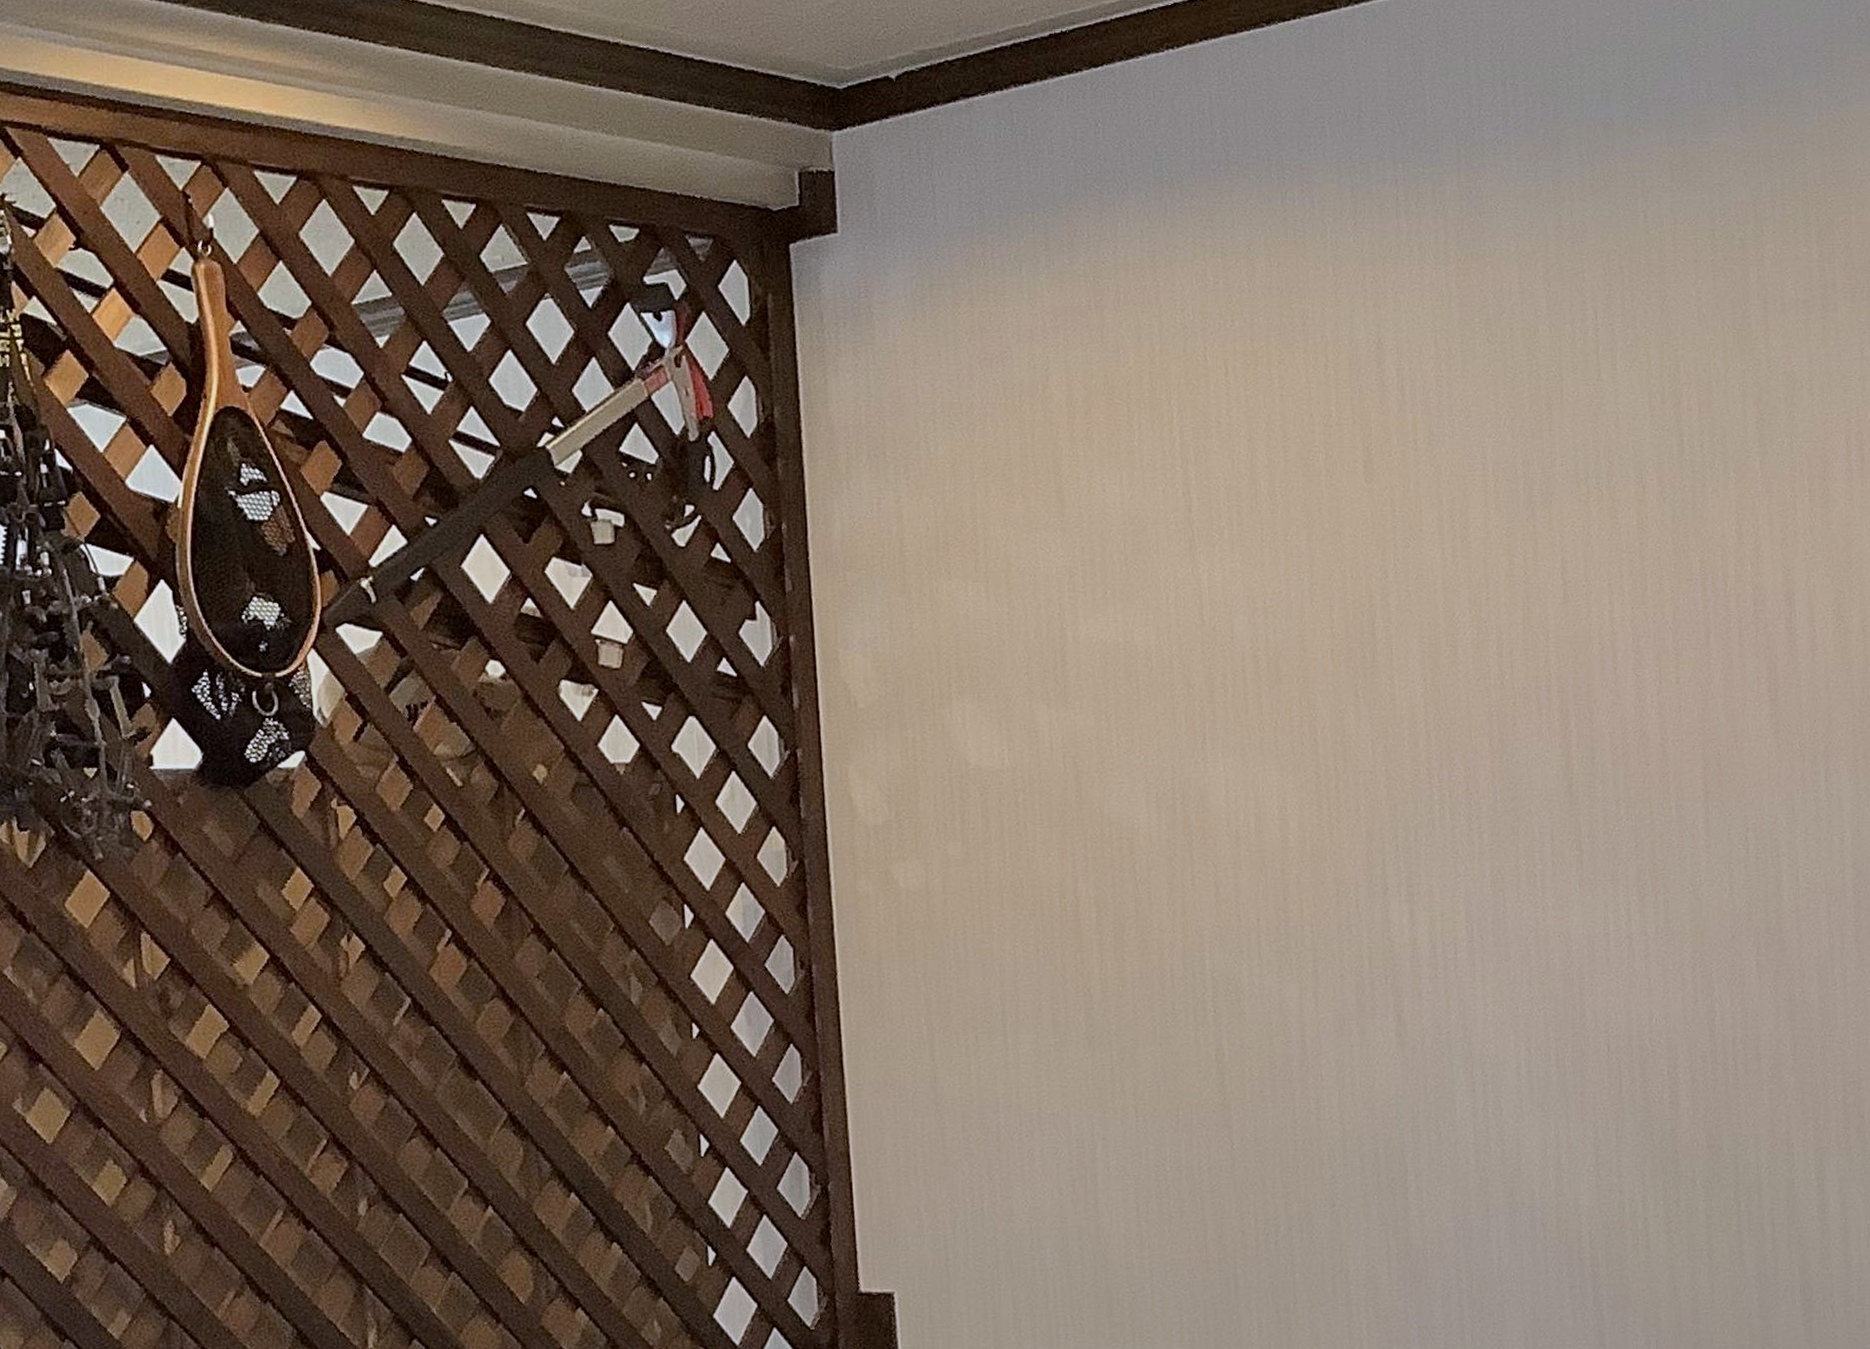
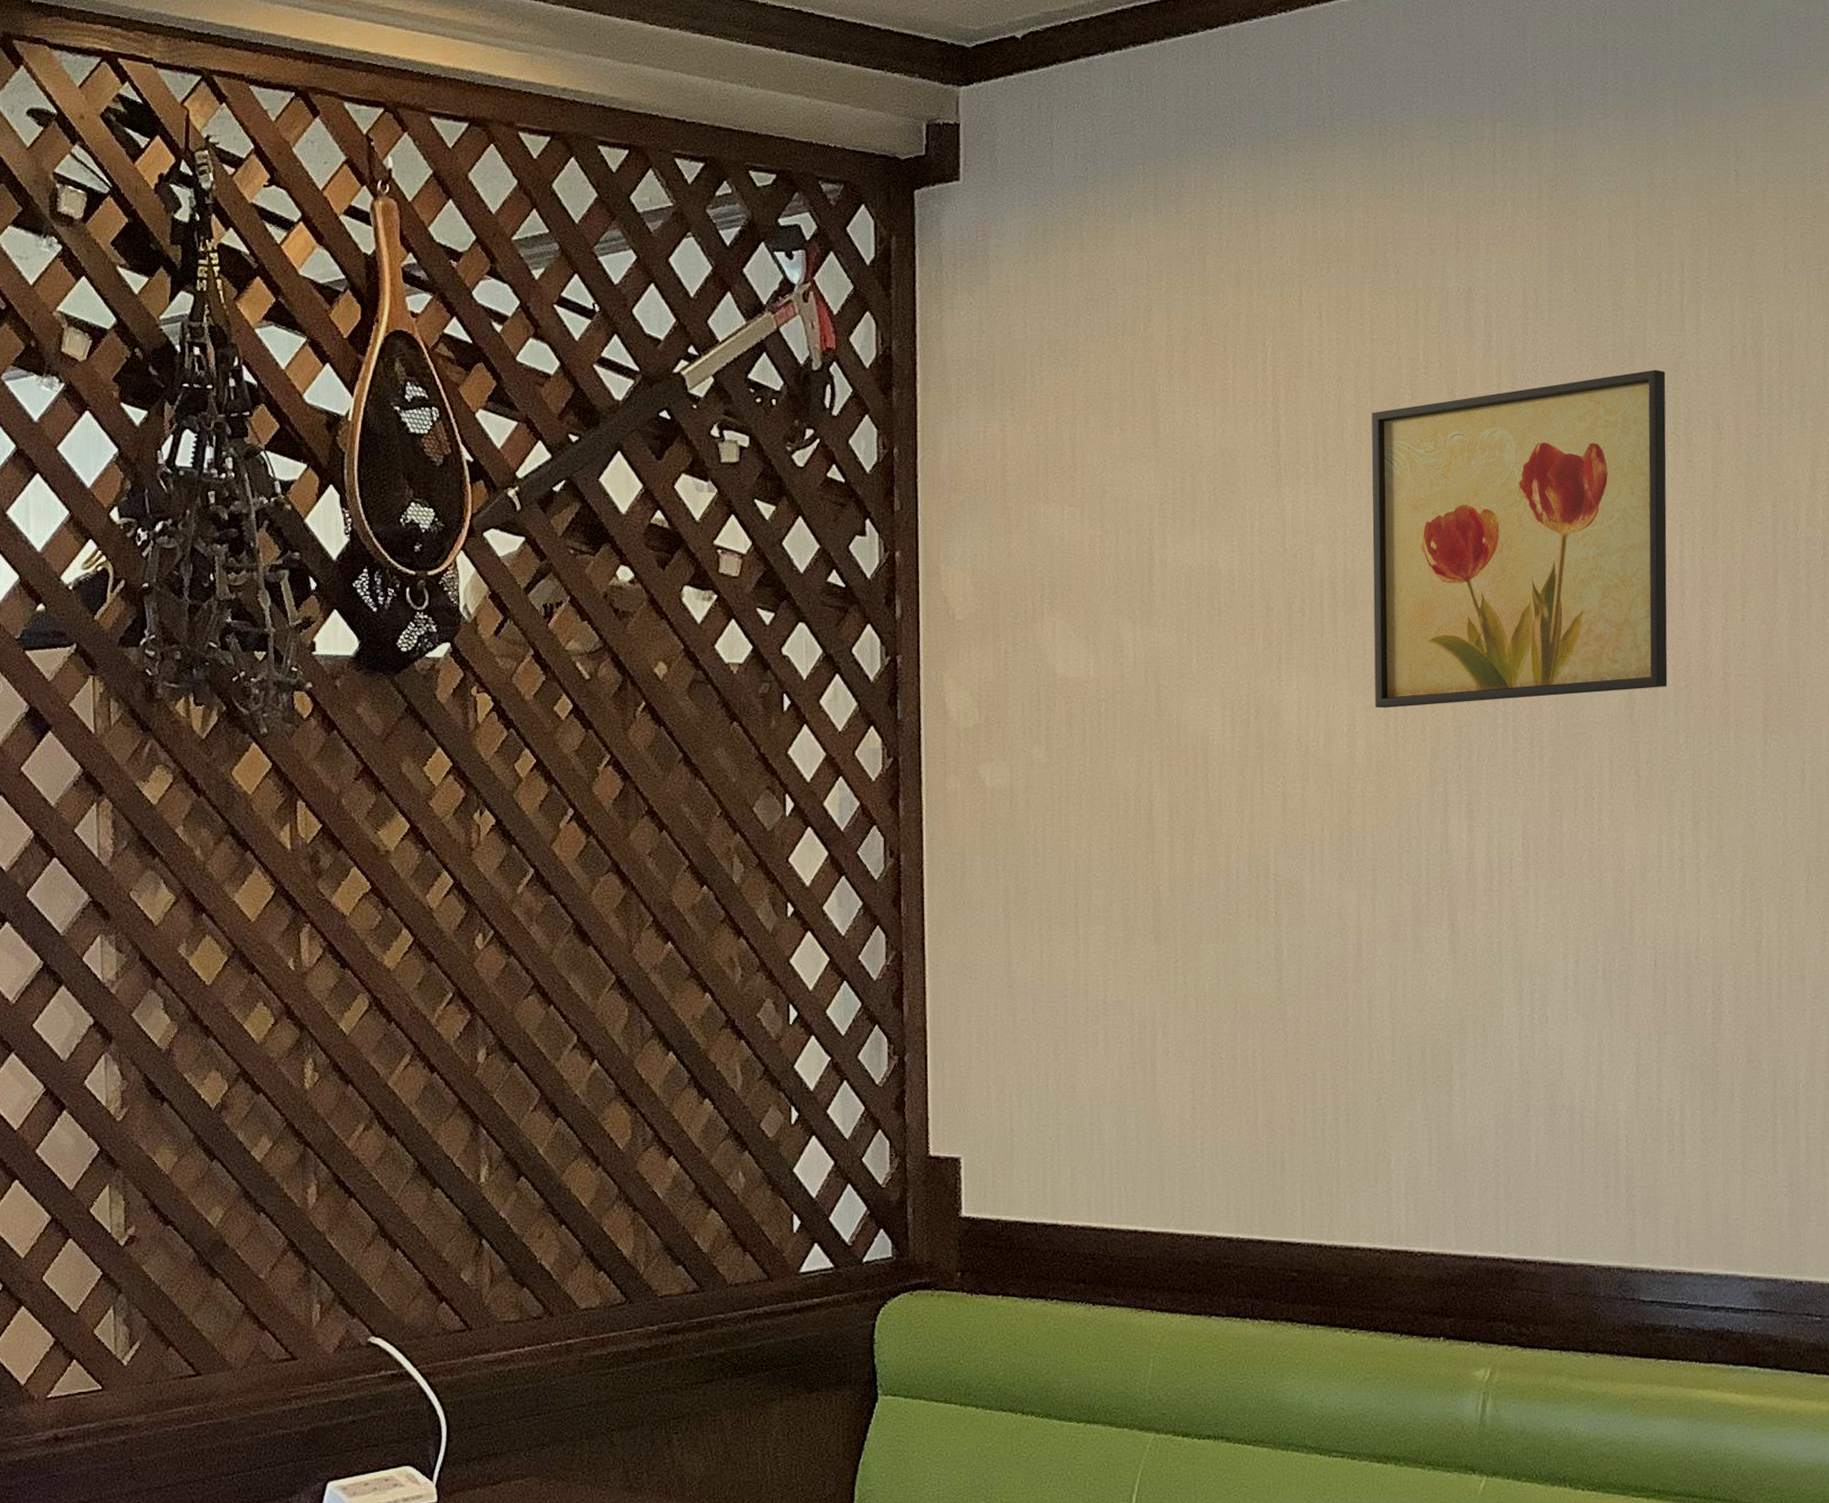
wall art: none [1286,421,1605,789] -> present [1371,369,1668,709]

